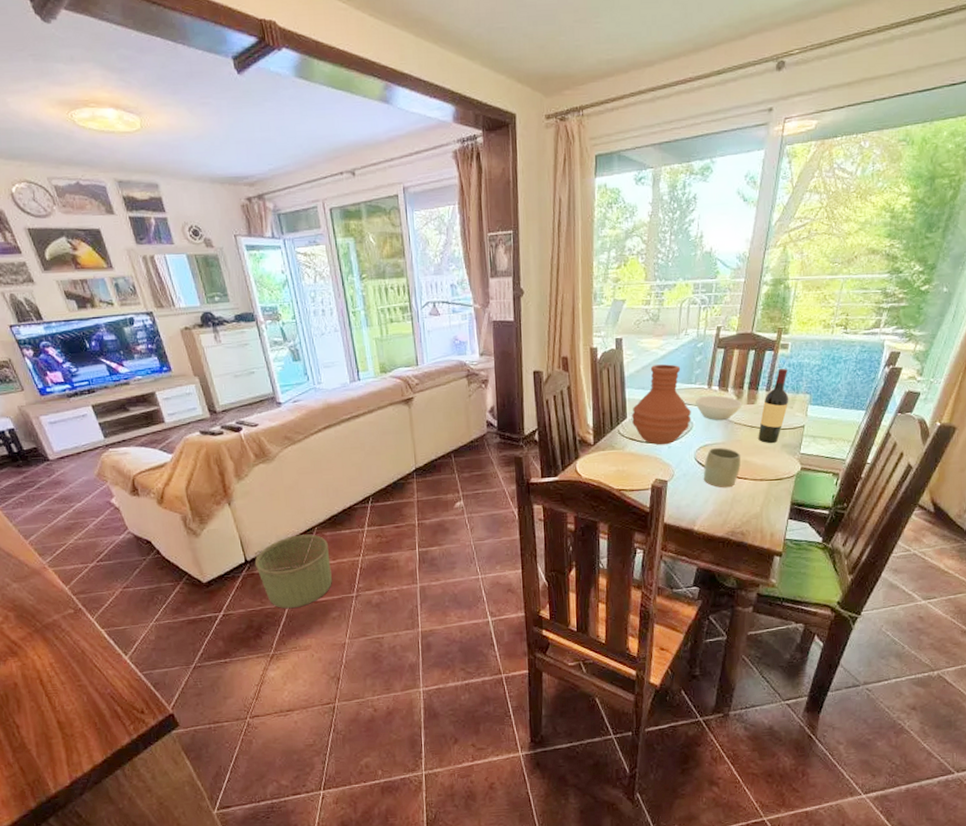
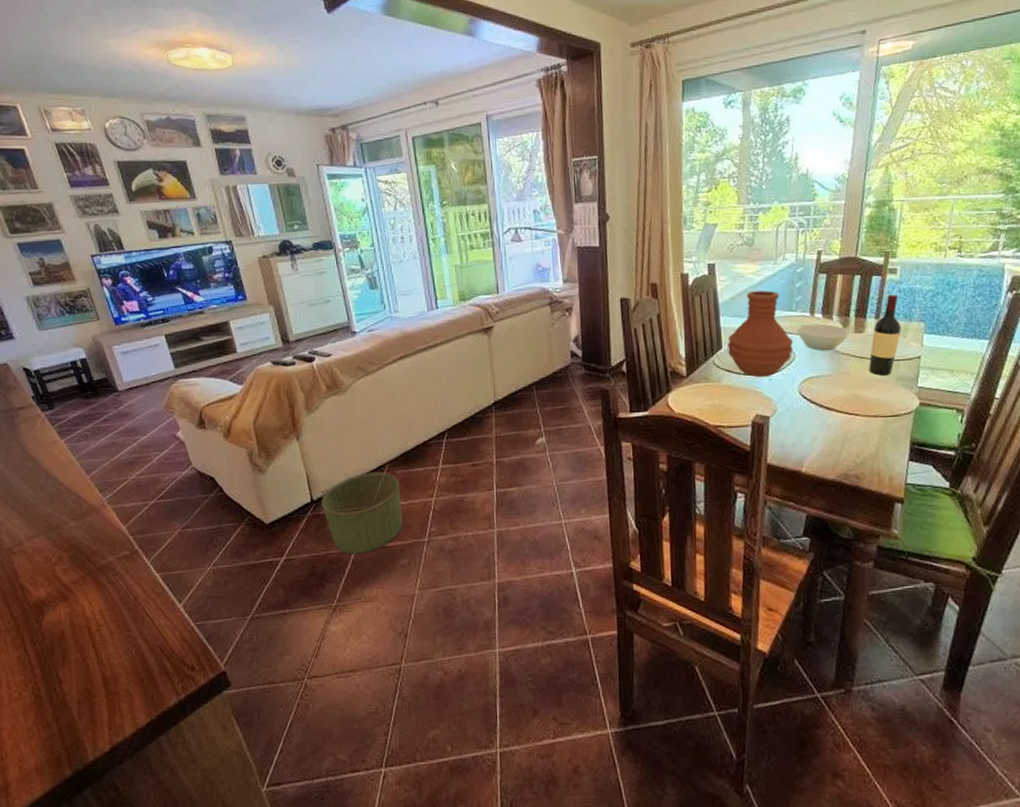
mug: present [703,447,741,488] -> none [809,380,851,425]

